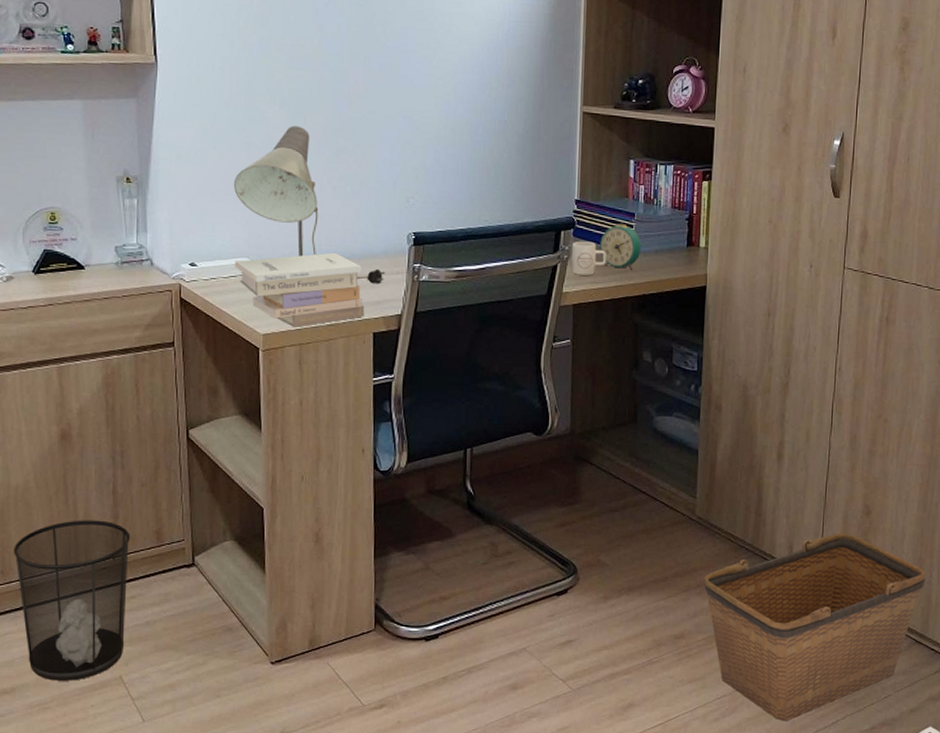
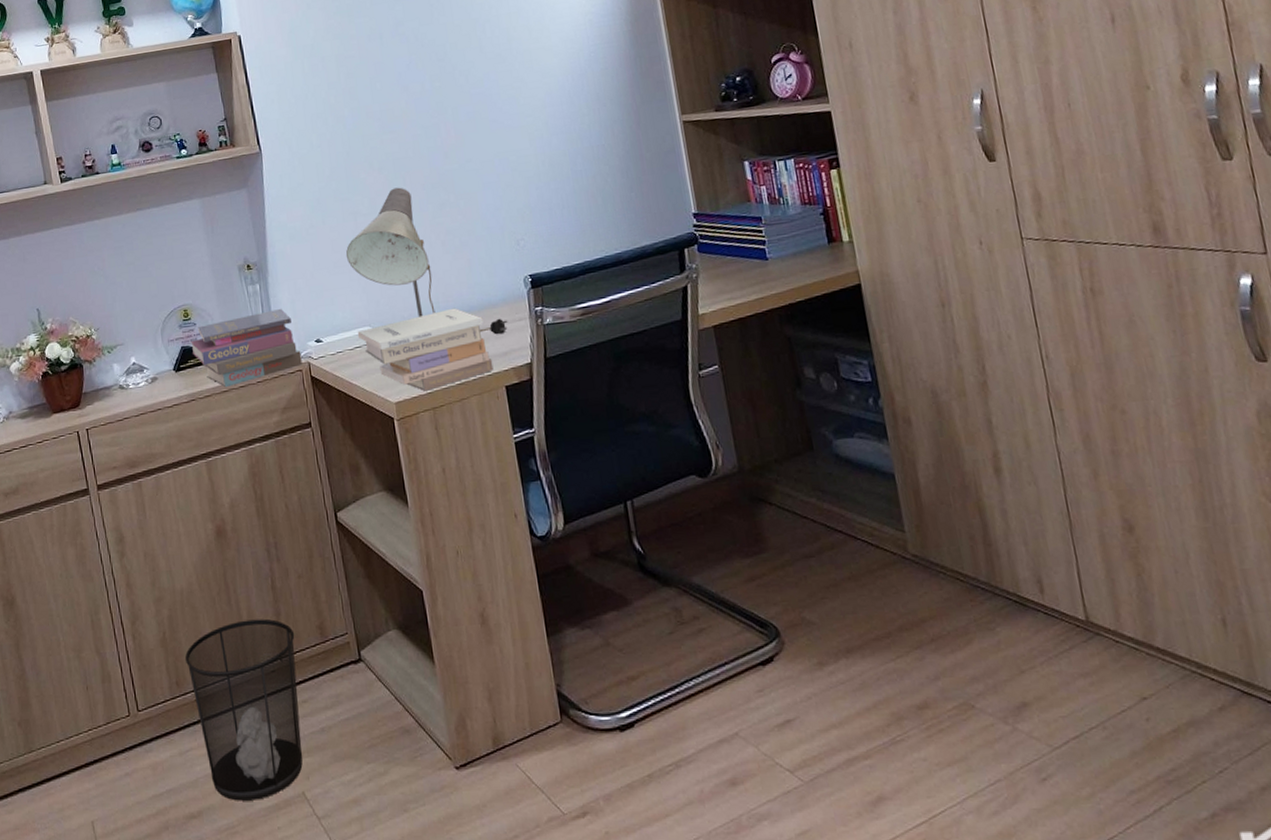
books: none [55,226,173,297] -> present [191,308,302,388]
mug: present [571,241,606,275] -> none [699,254,740,294]
alarm clock: present [600,223,642,270] -> none [729,229,778,280]
bicycle basket: present [703,533,926,721] -> none [937,557,1234,811]

